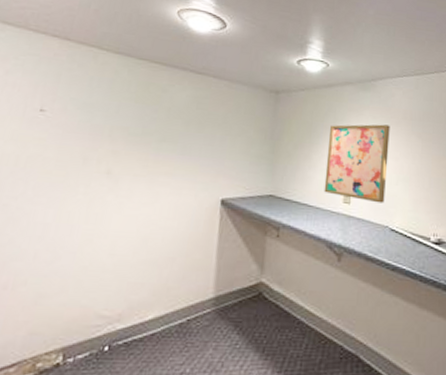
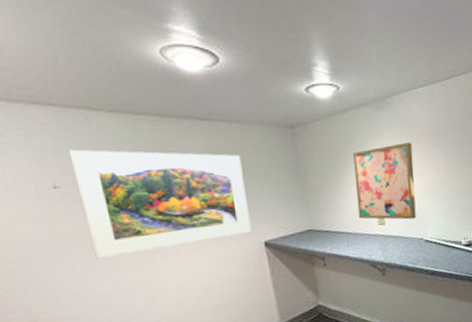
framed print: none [49,79,221,188] -> present [68,149,252,259]

